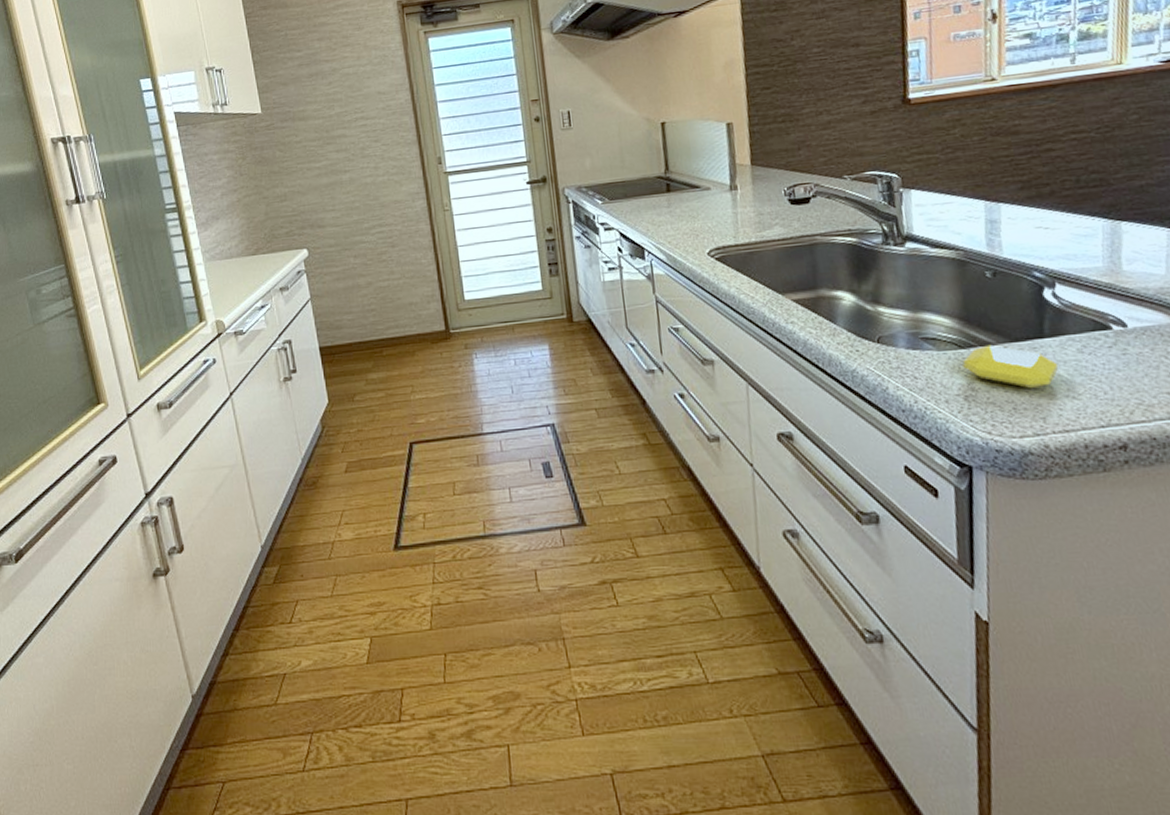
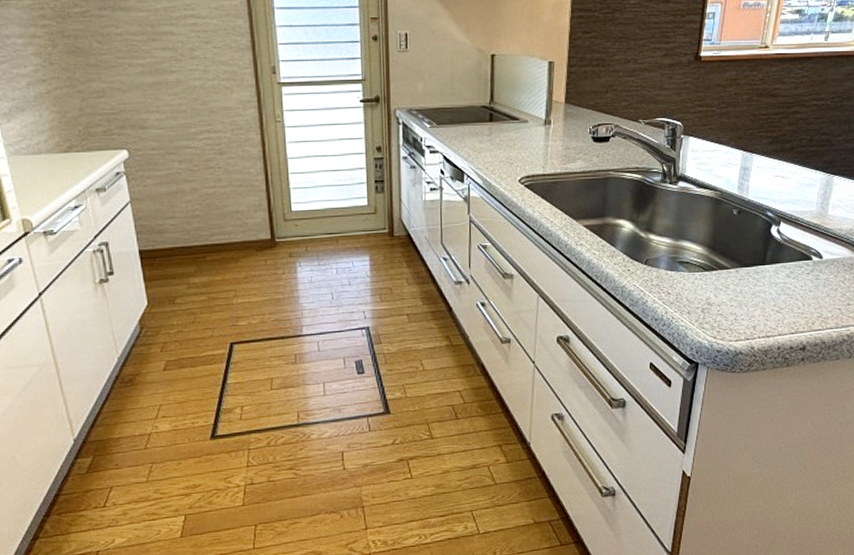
soap bar: present [962,344,1059,389] -> none [705,268,771,304]

